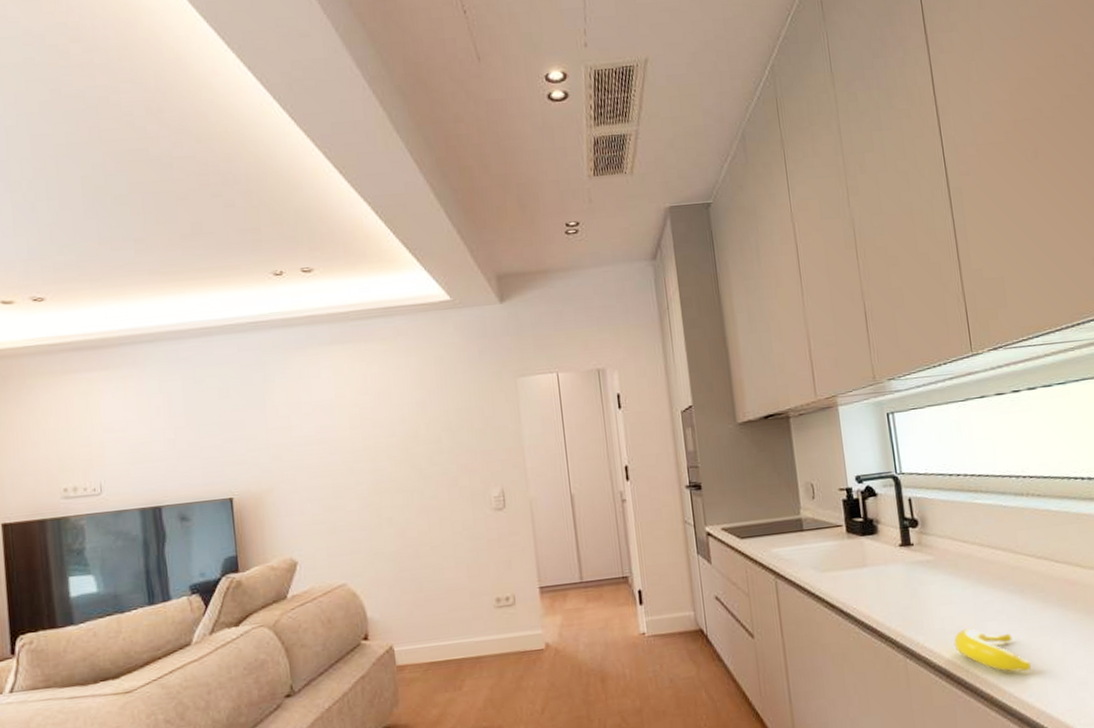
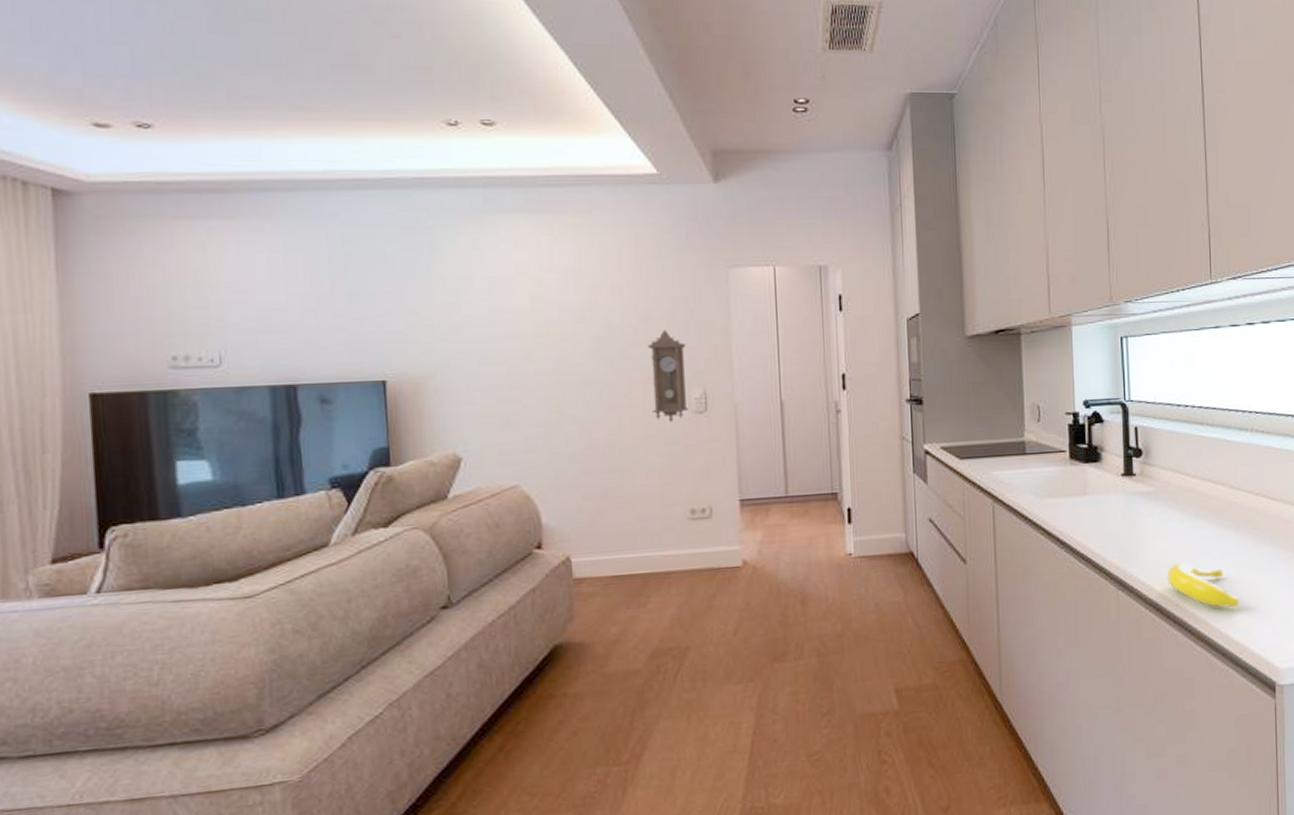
pendulum clock: none [450,437,489,520] -> present [648,329,688,422]

